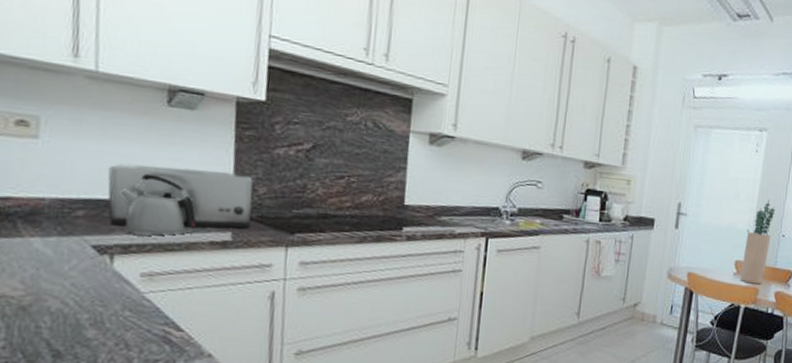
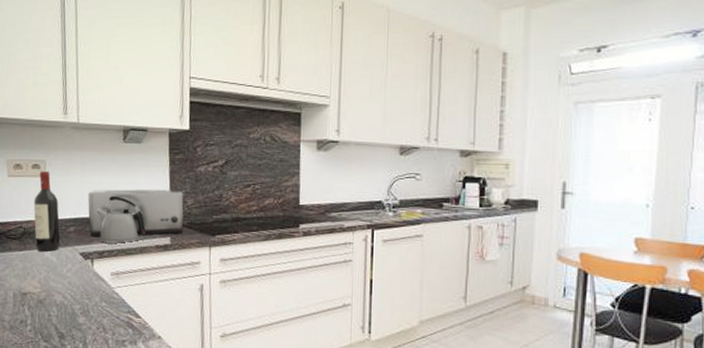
wine bottle: none [15,130,61,241] -> present [33,171,61,251]
vase: present [740,199,776,285] -> none [642,170,680,263]

